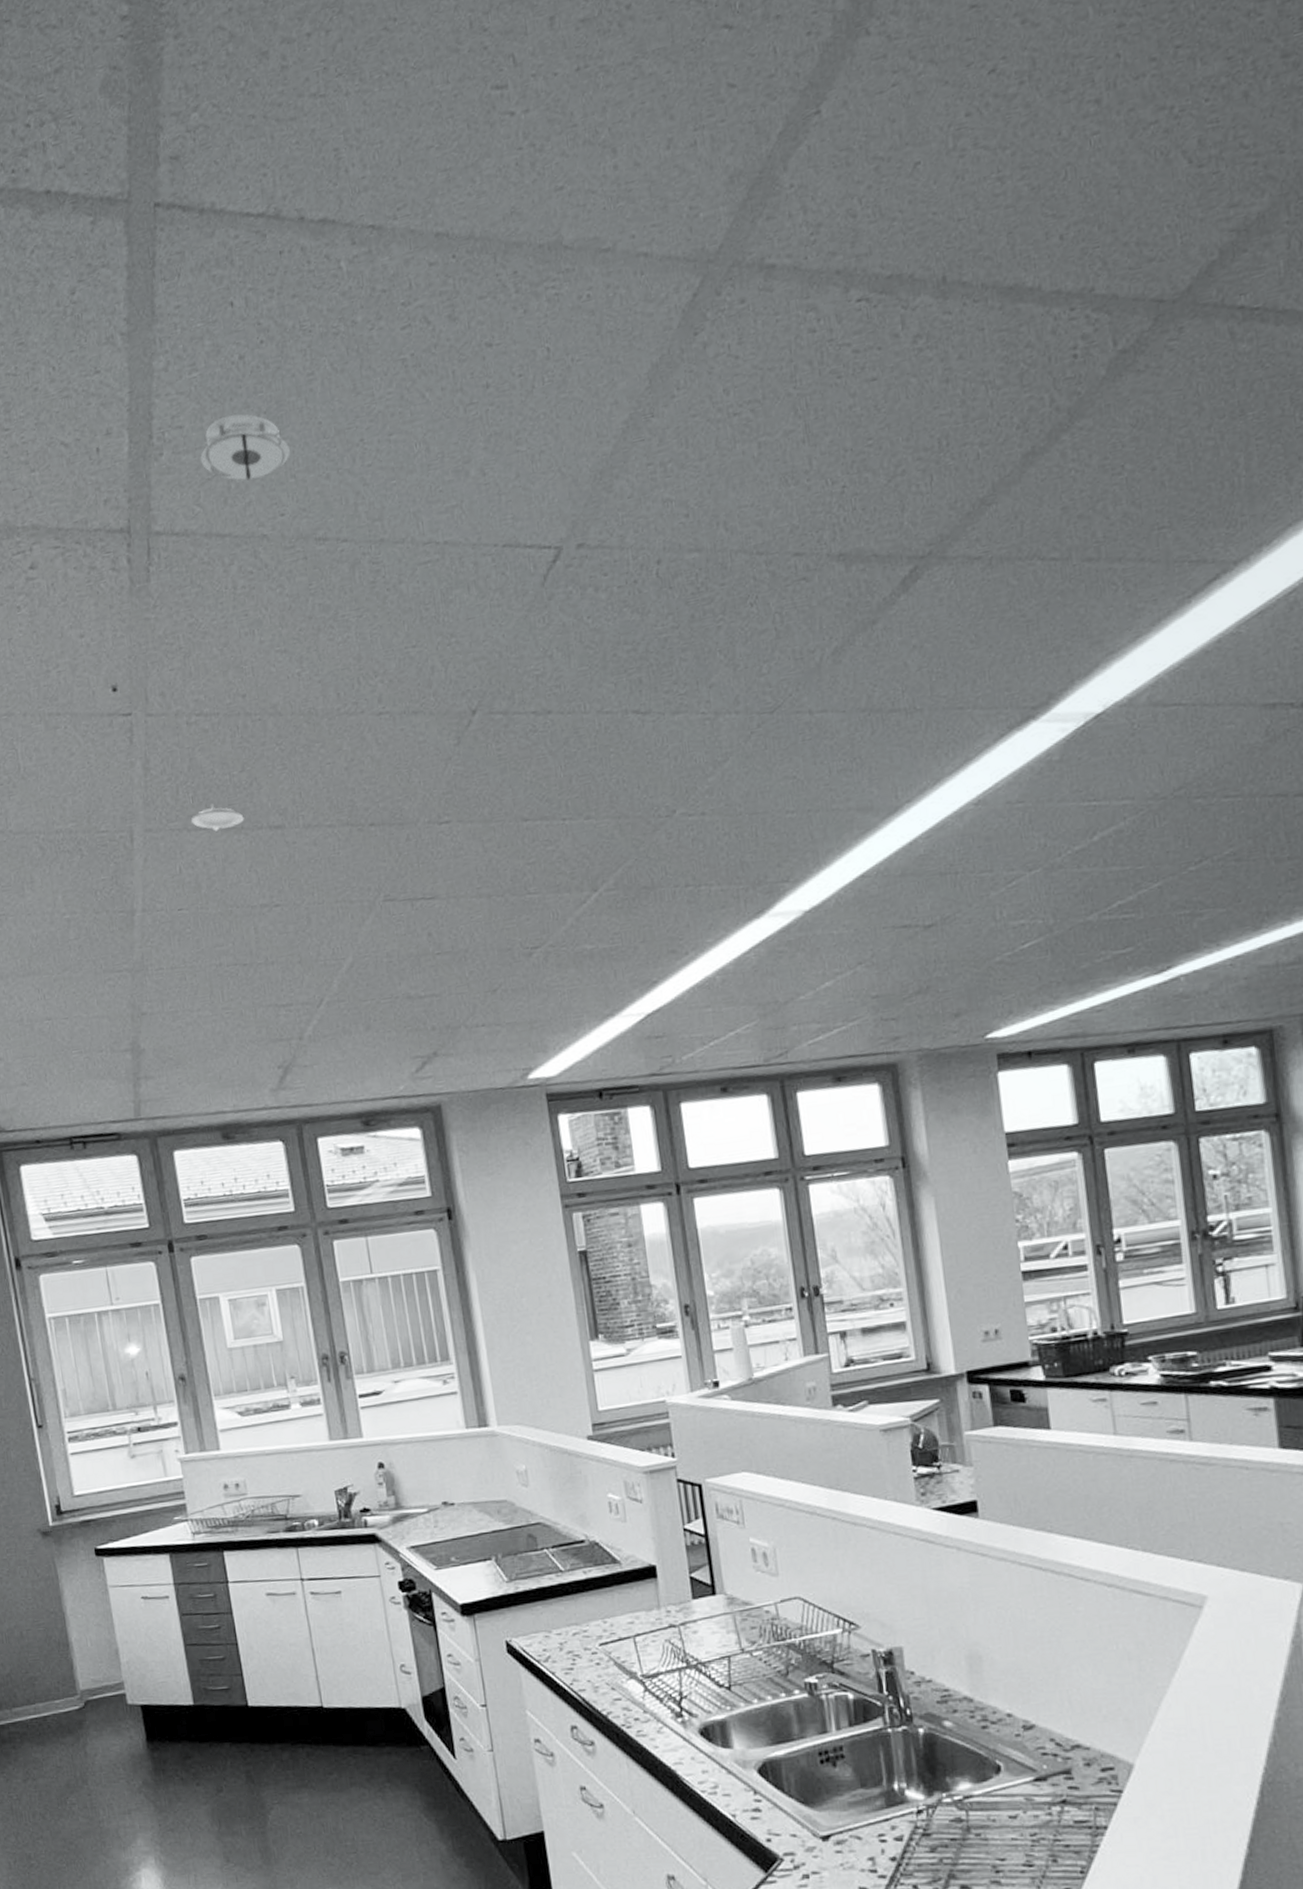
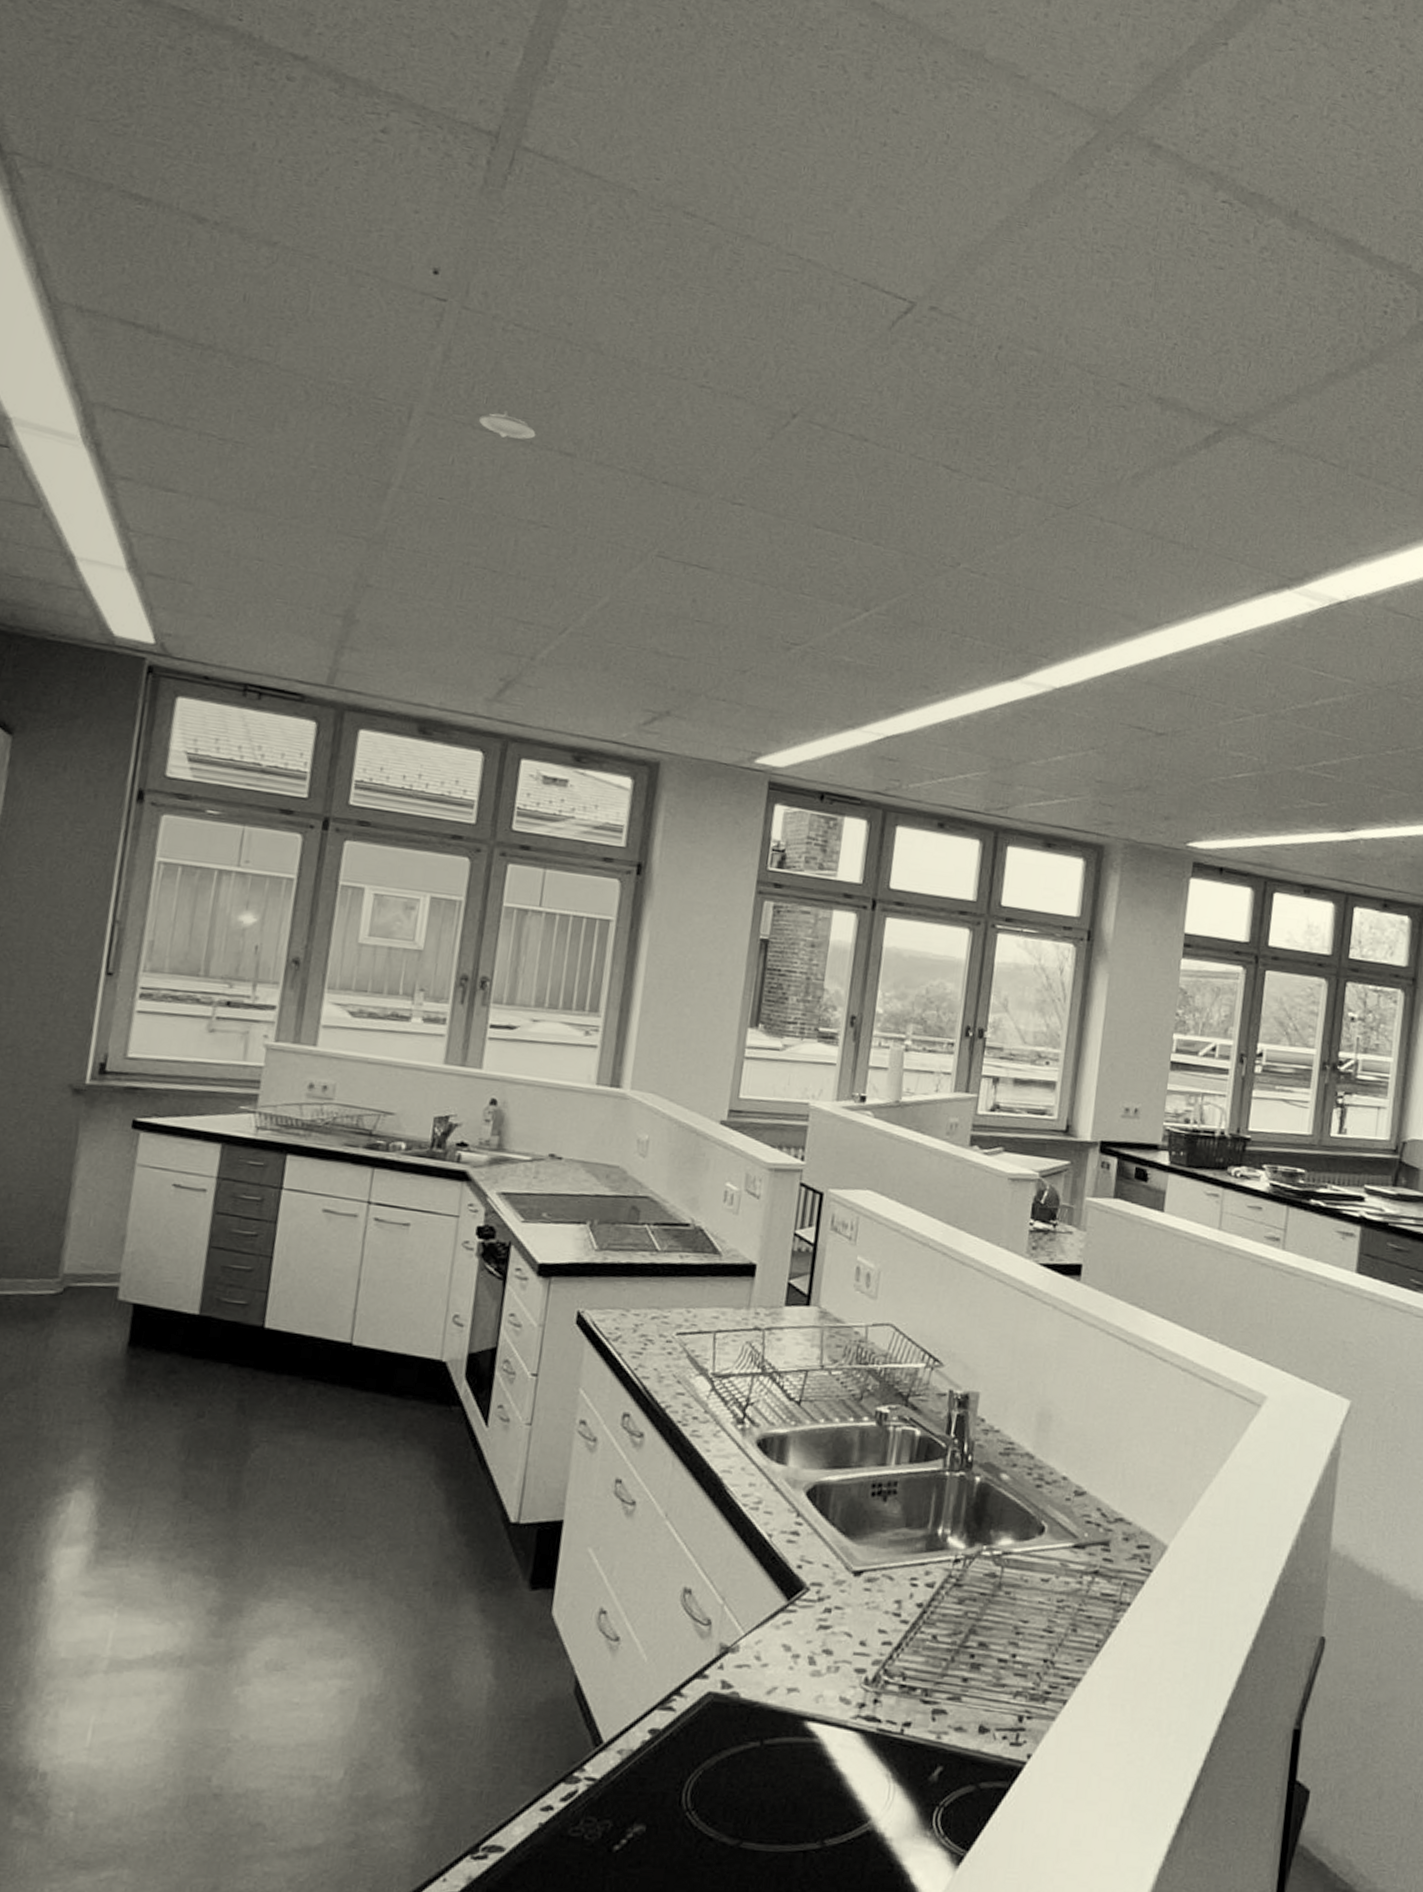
smoke detector: present [200,413,290,486] -> none [584,73,682,140]

